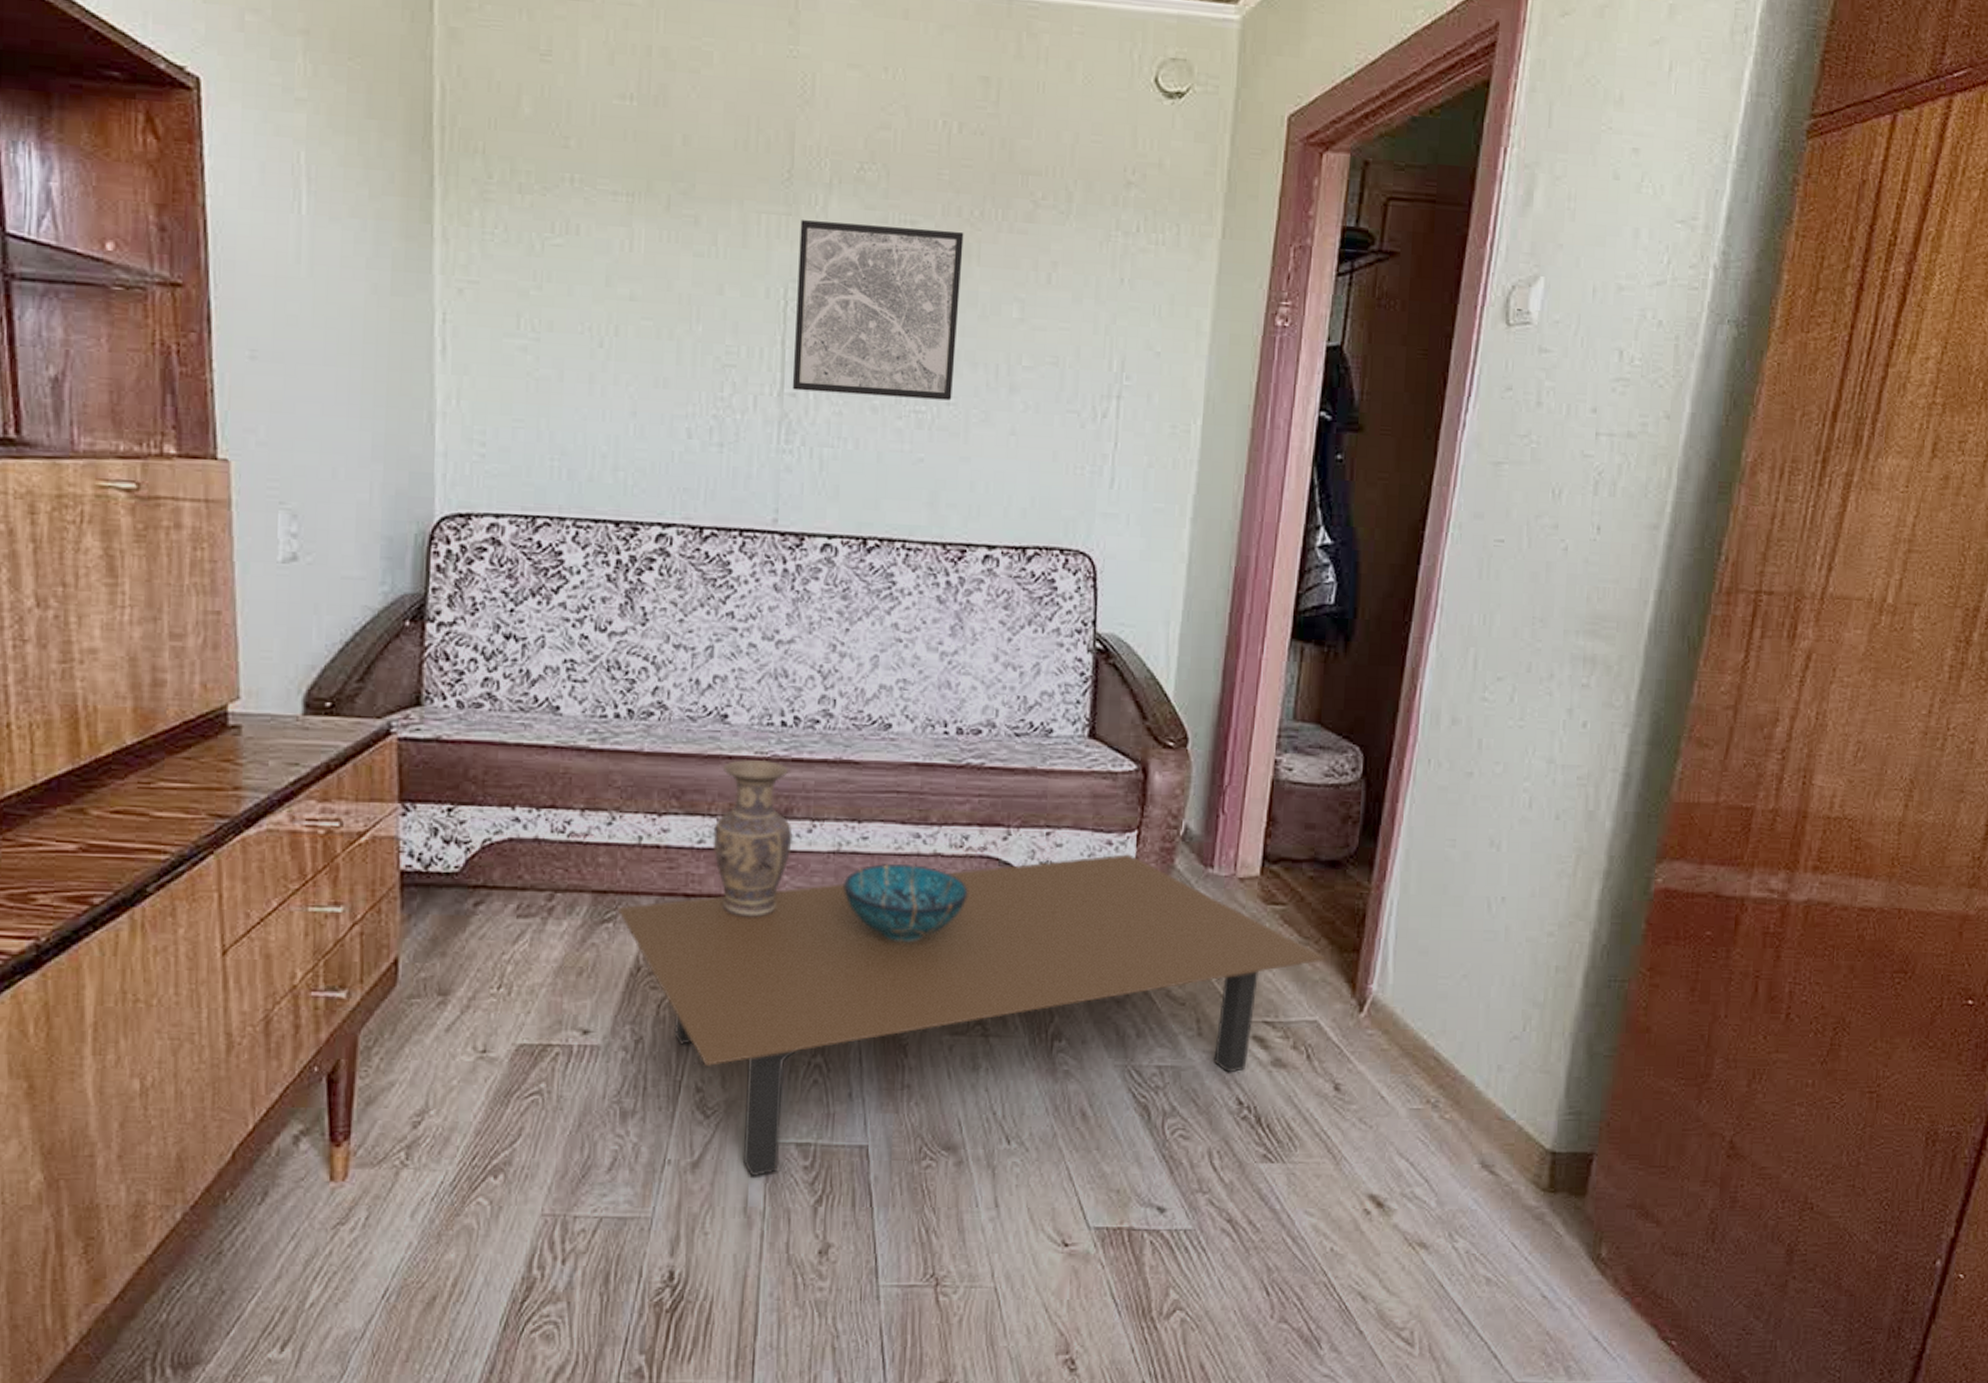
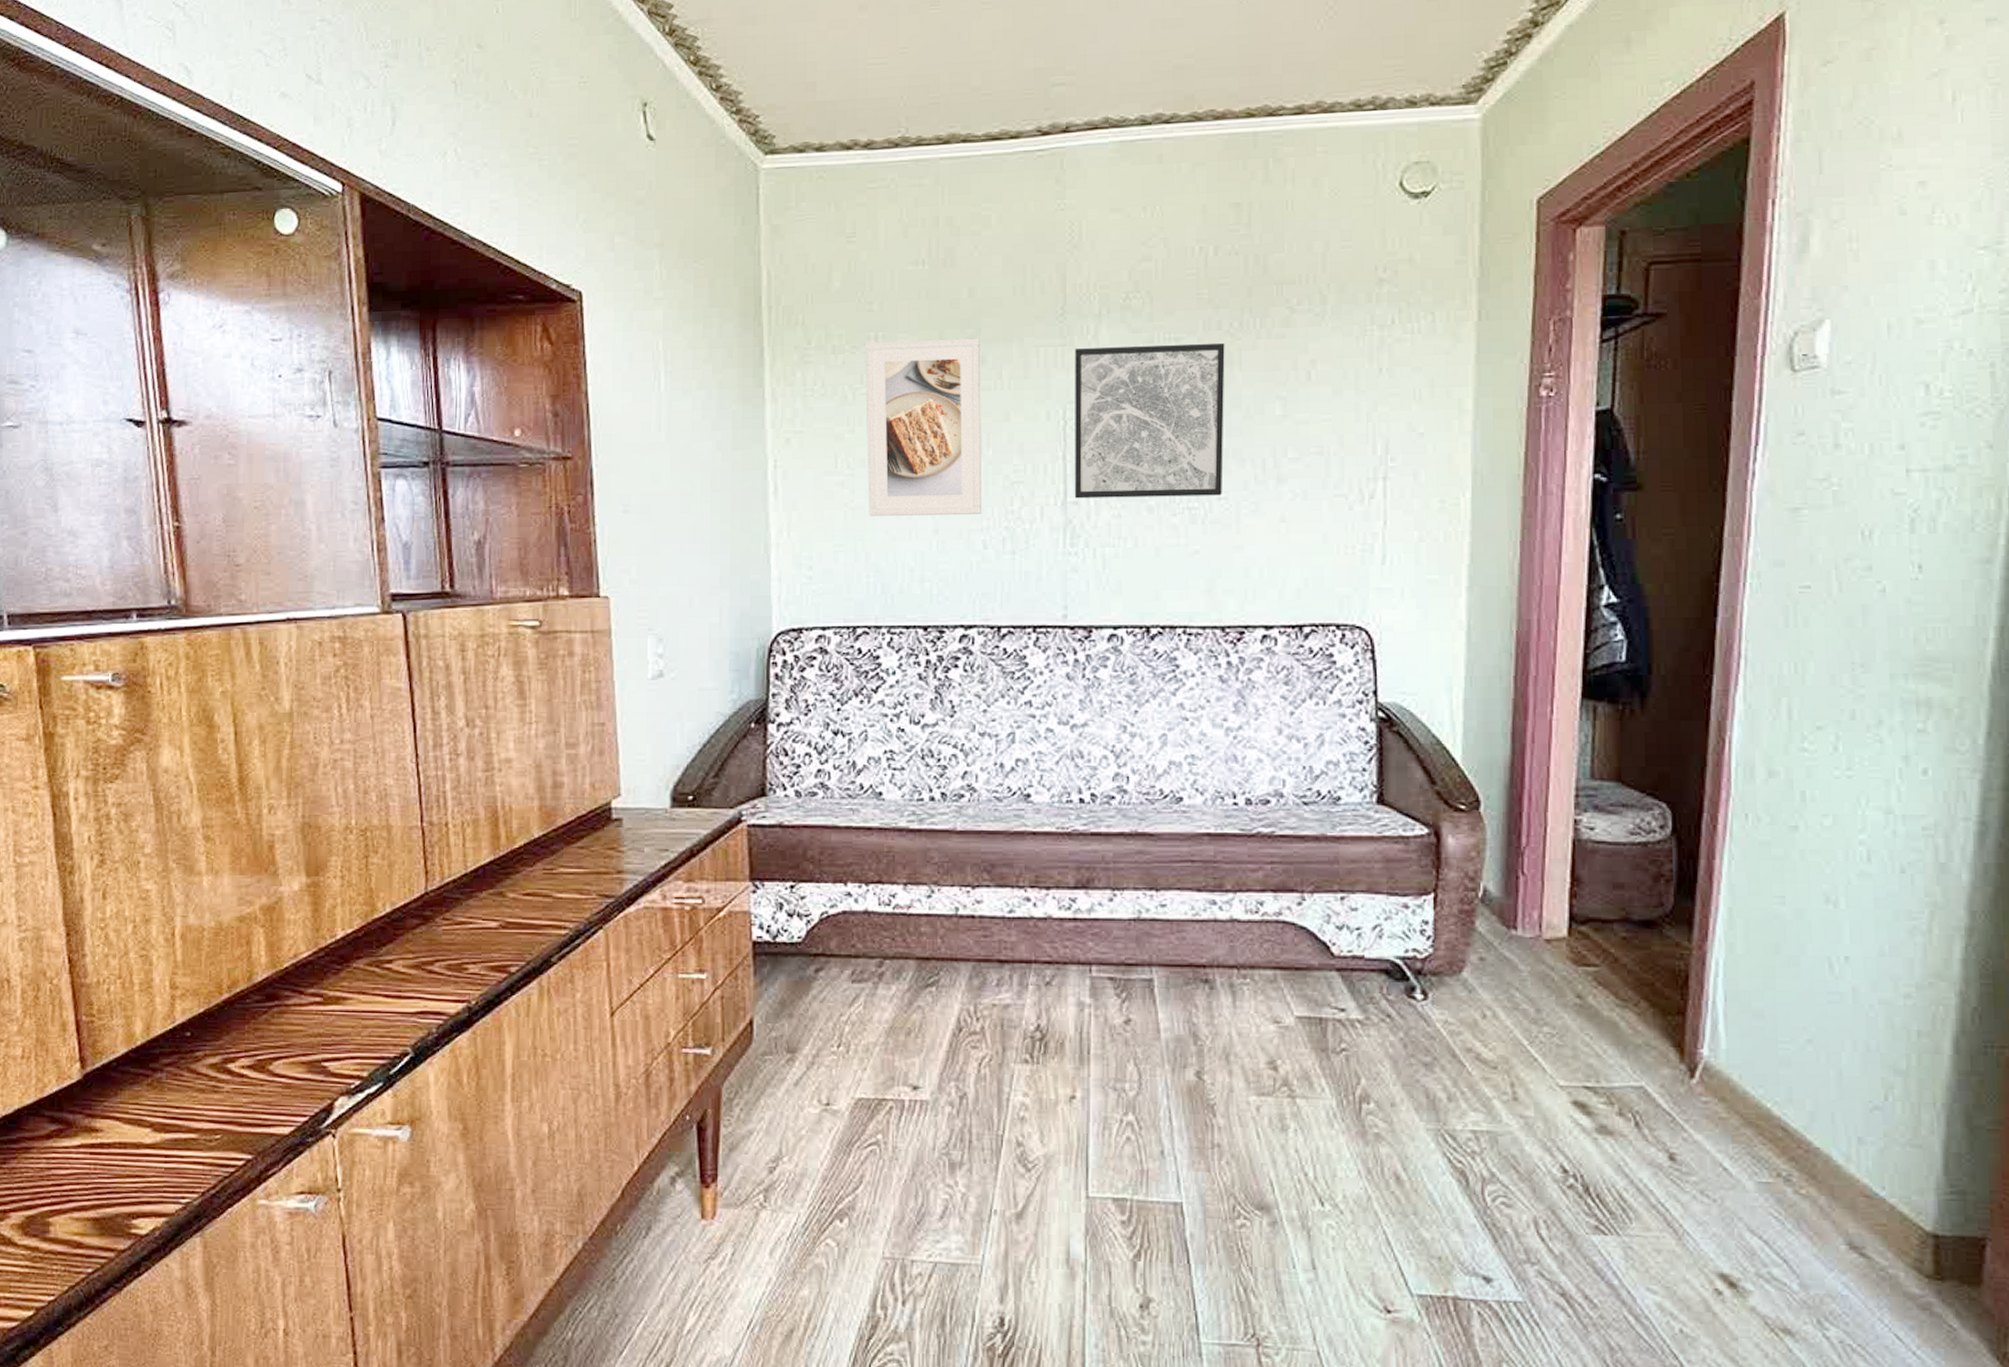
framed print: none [555,184,694,398] -> present [865,338,982,516]
coffee table: present [617,854,1327,1177] -> none [939,917,1649,1230]
vase: present [713,758,793,918] -> none [1022,834,1095,982]
decorative bowl: present [844,864,968,941] -> none [1145,929,1266,1004]

